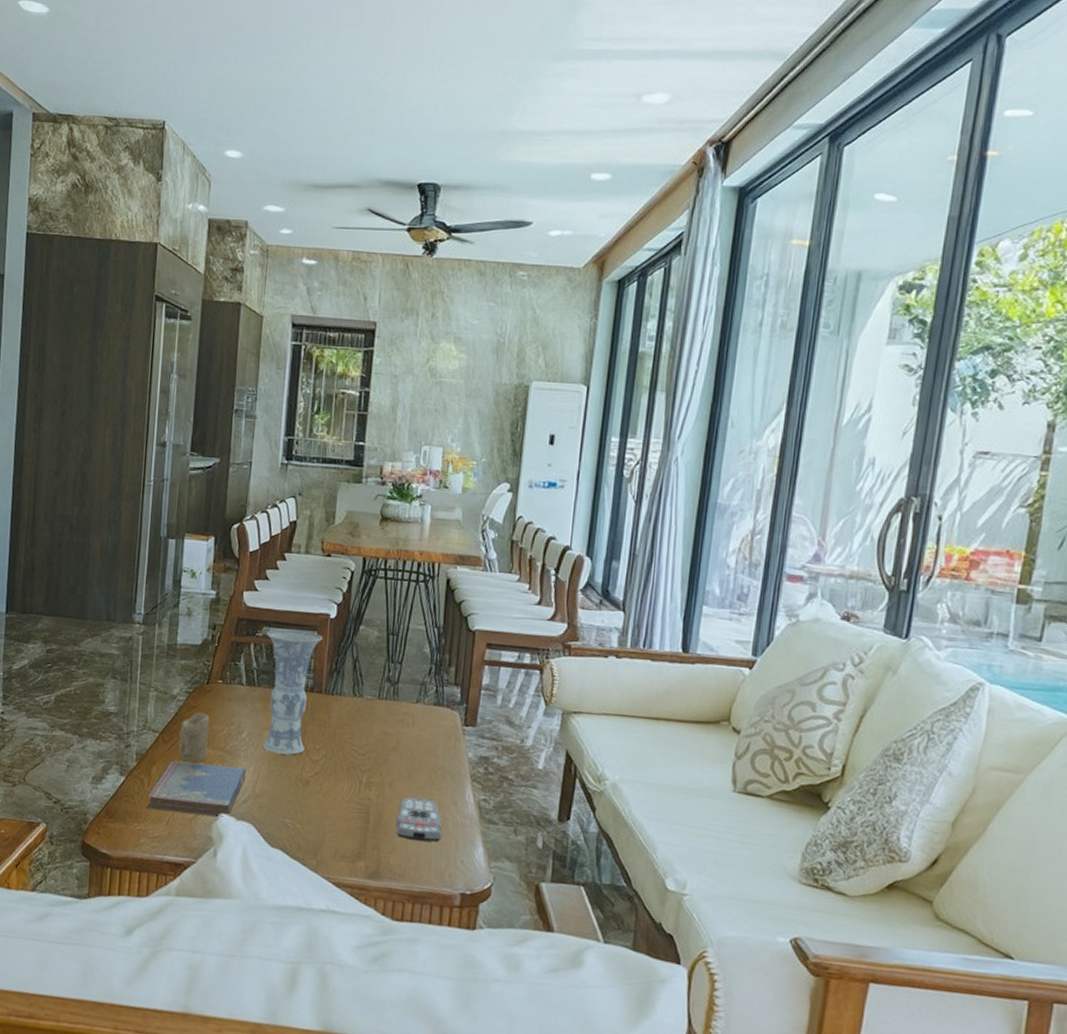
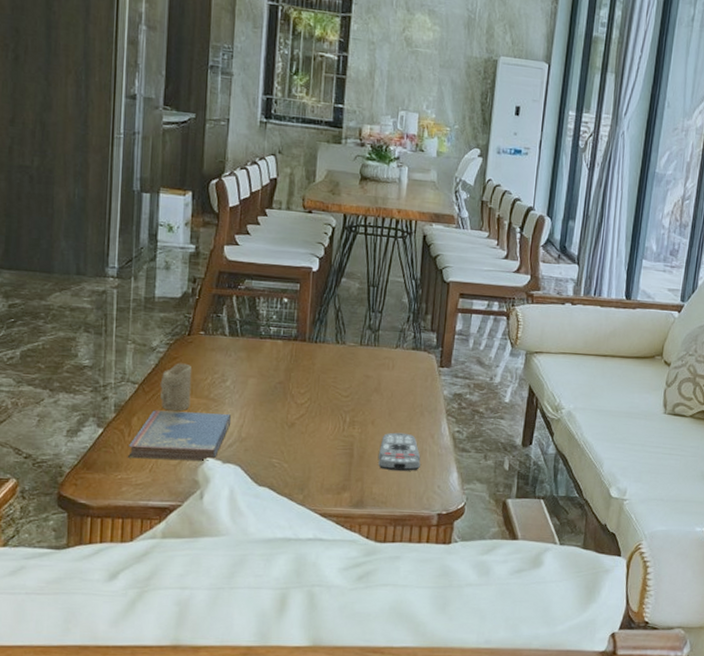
vase: present [263,629,323,755] -> none [248,281,306,400]

